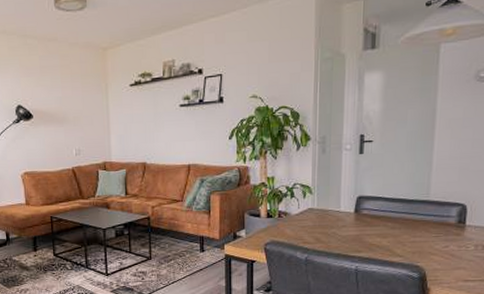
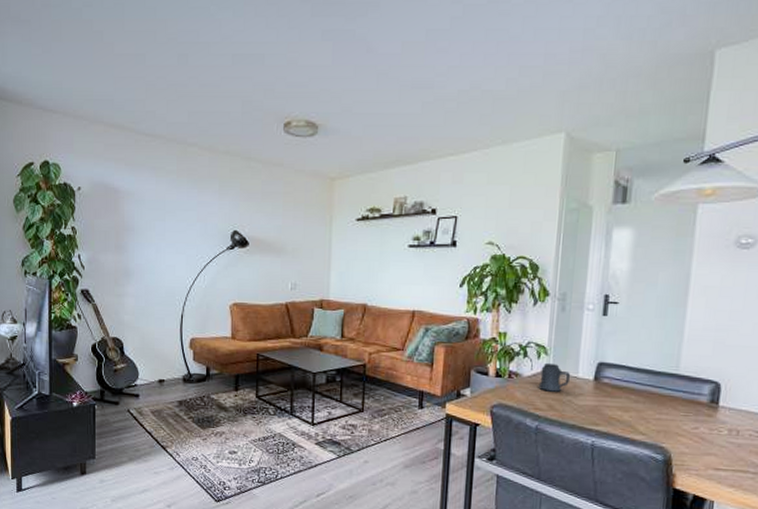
mug: none [305,200,333,226] -> present [538,362,570,392]

